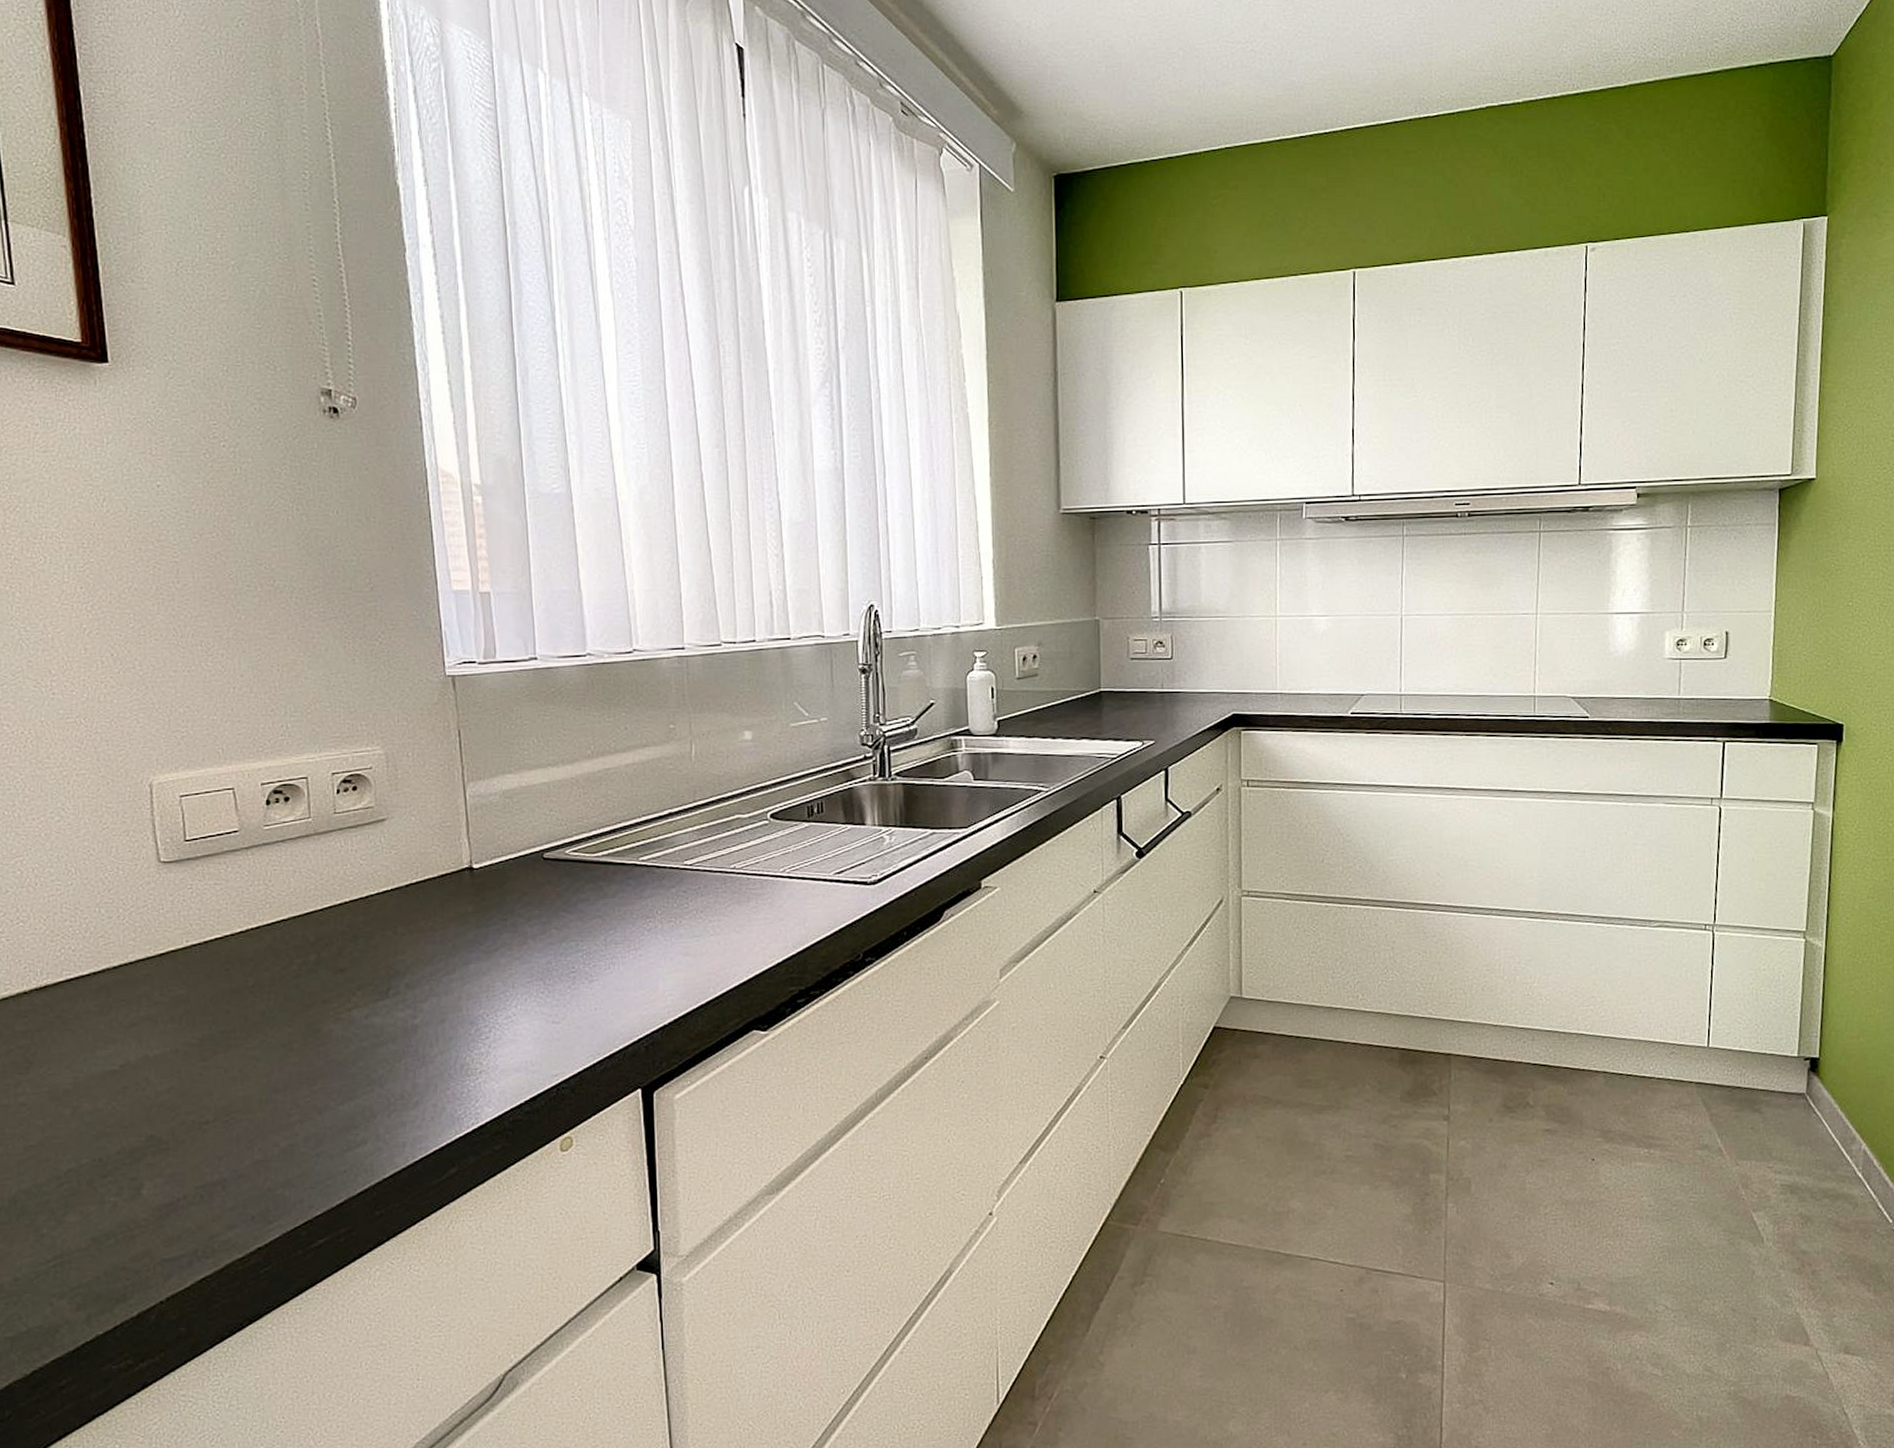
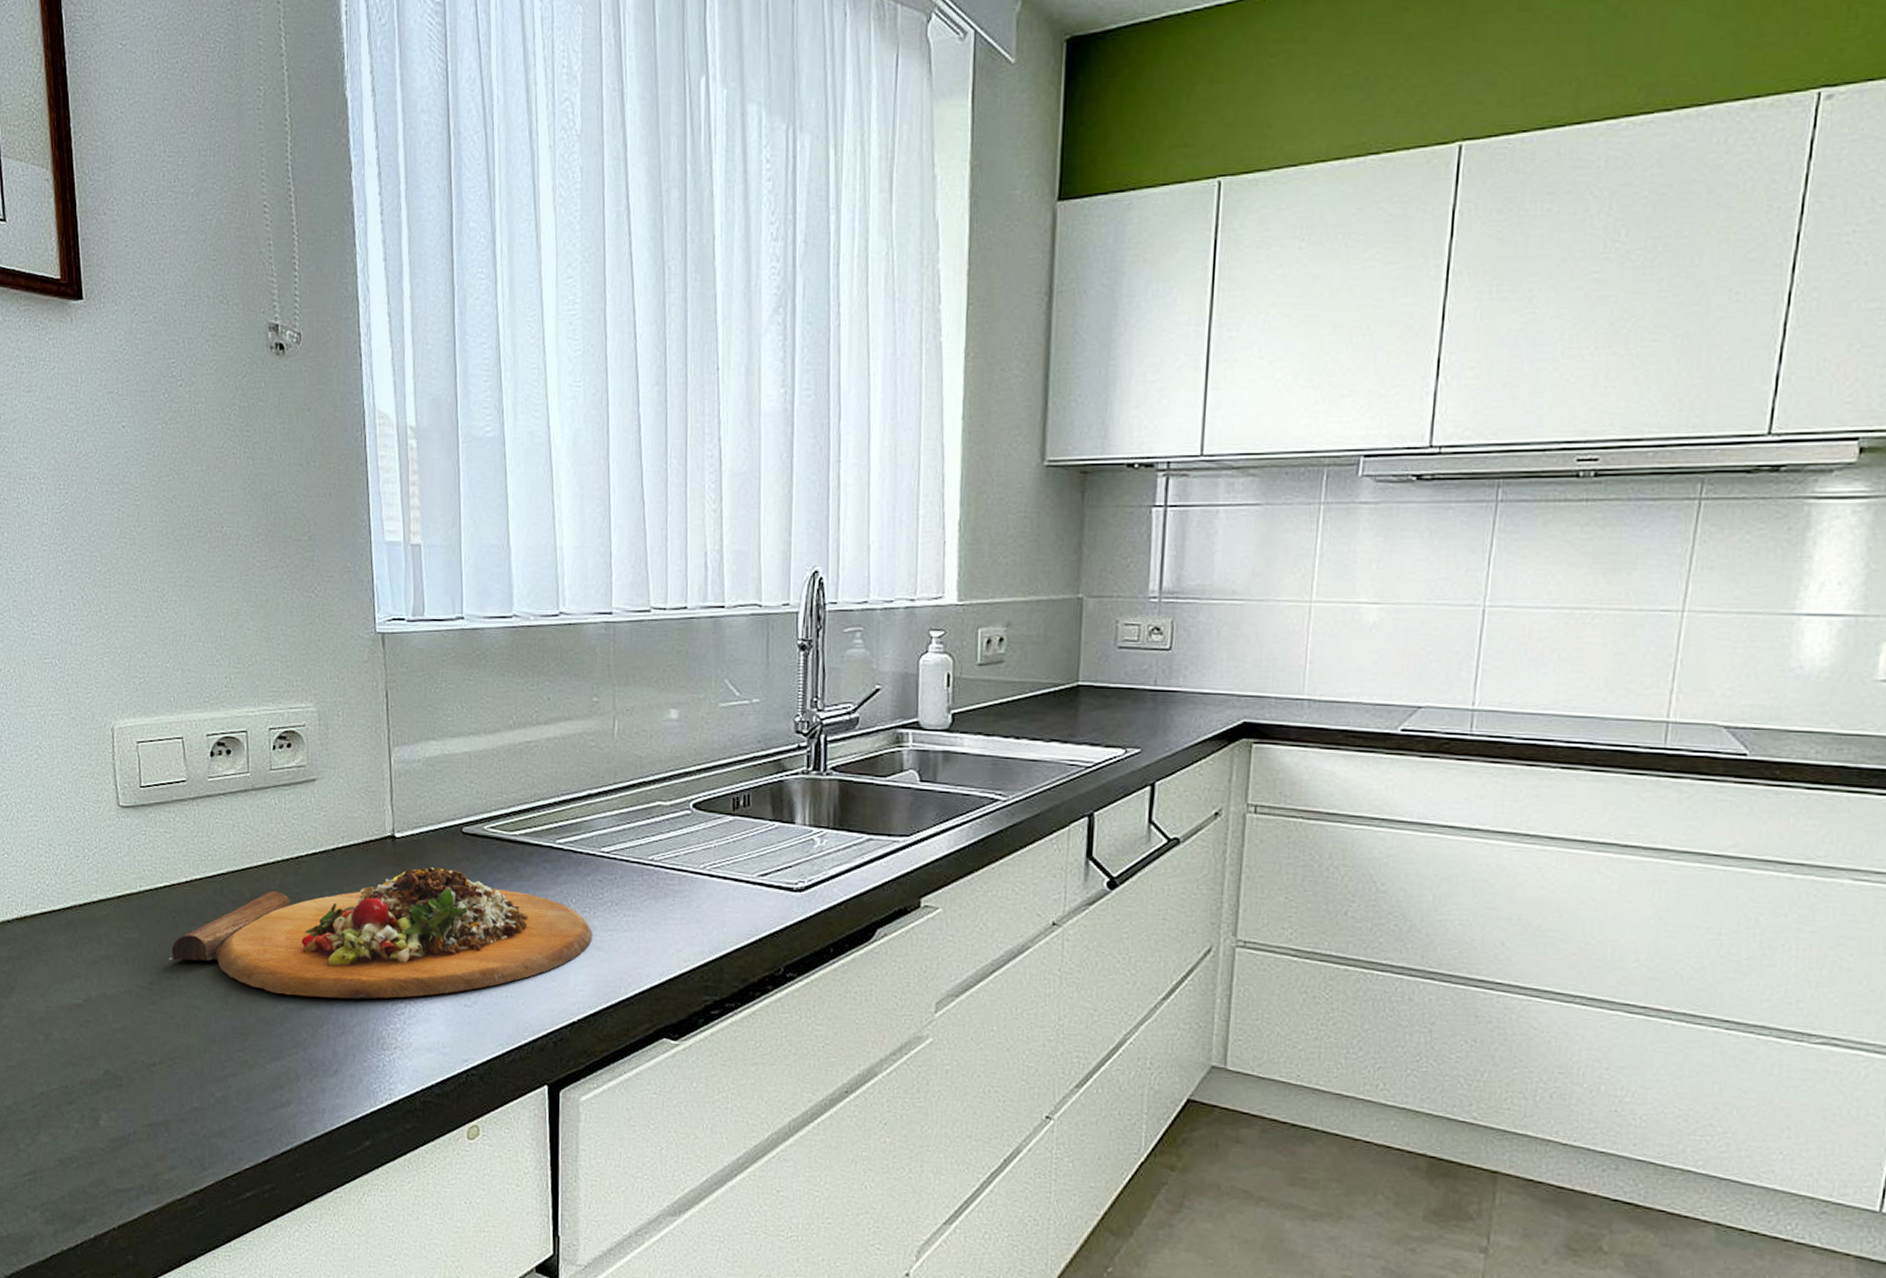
cutting board: none [221,894,680,1034] -> present [168,867,593,999]

